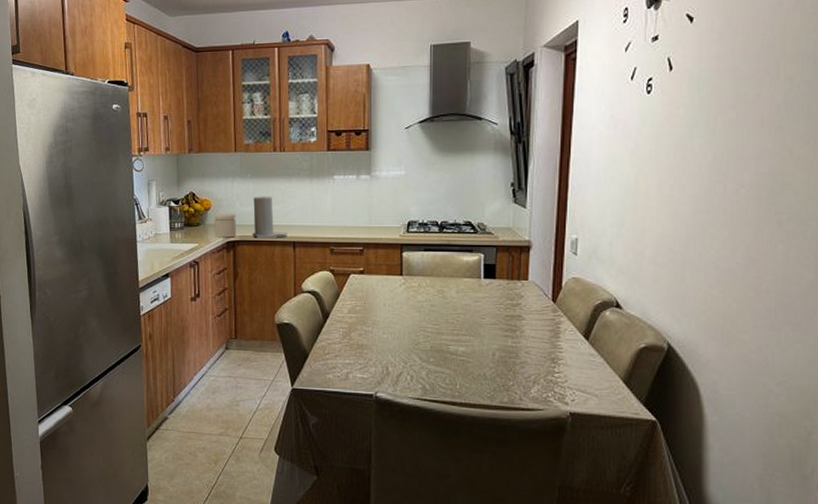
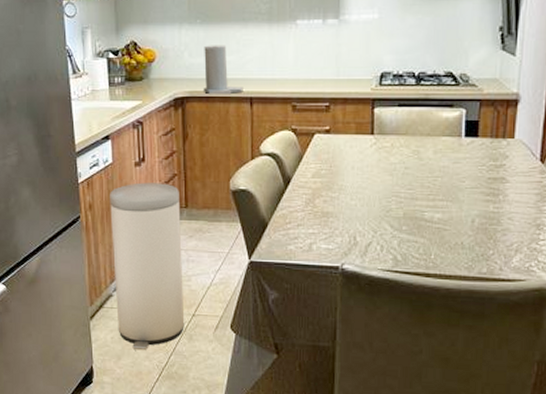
pedal bin: none [168,315,233,471] -> present [110,182,185,351]
jar: present [213,213,236,238] -> none [158,65,185,94]

